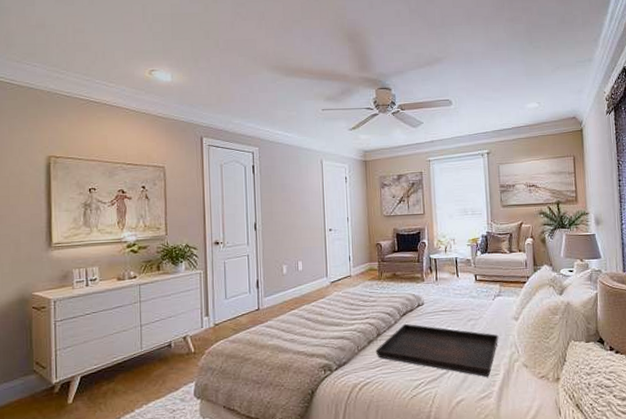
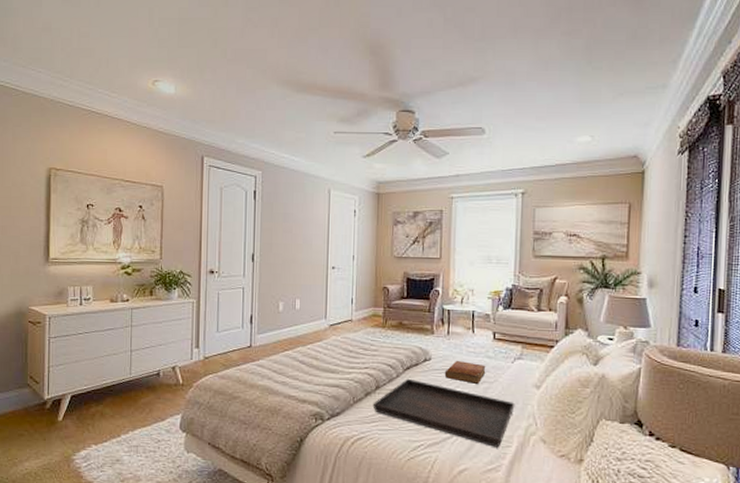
bible: none [436,302,472,323] -> present [444,360,486,385]

